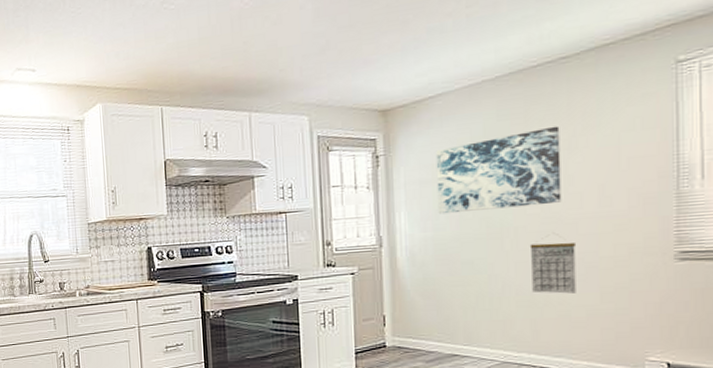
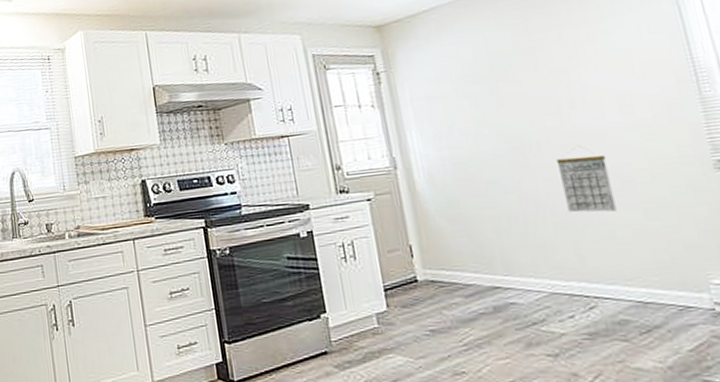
wall art: present [435,126,562,215] -> none [438,34,581,132]

